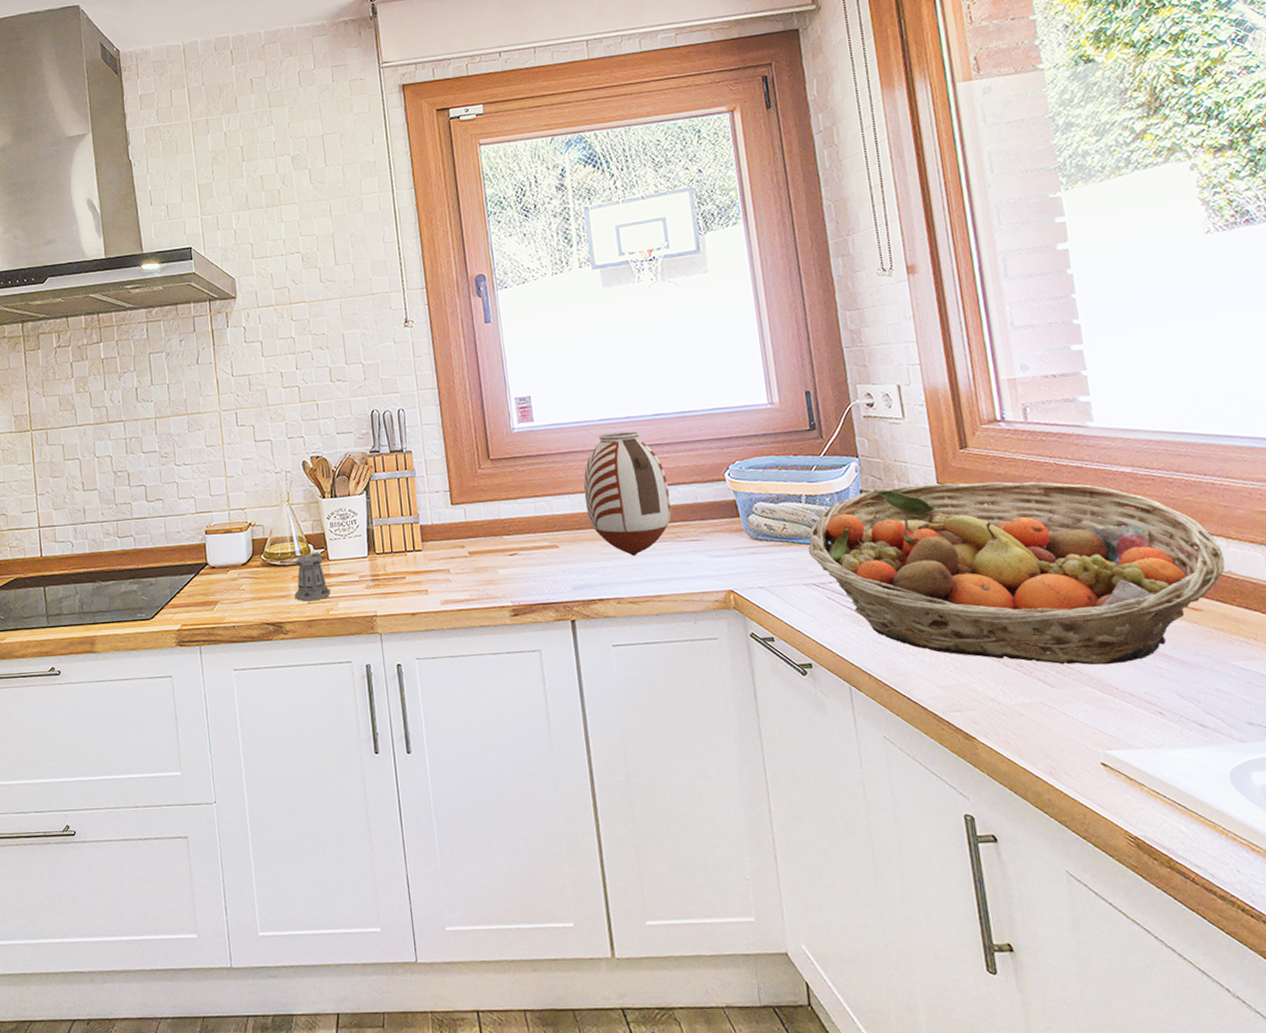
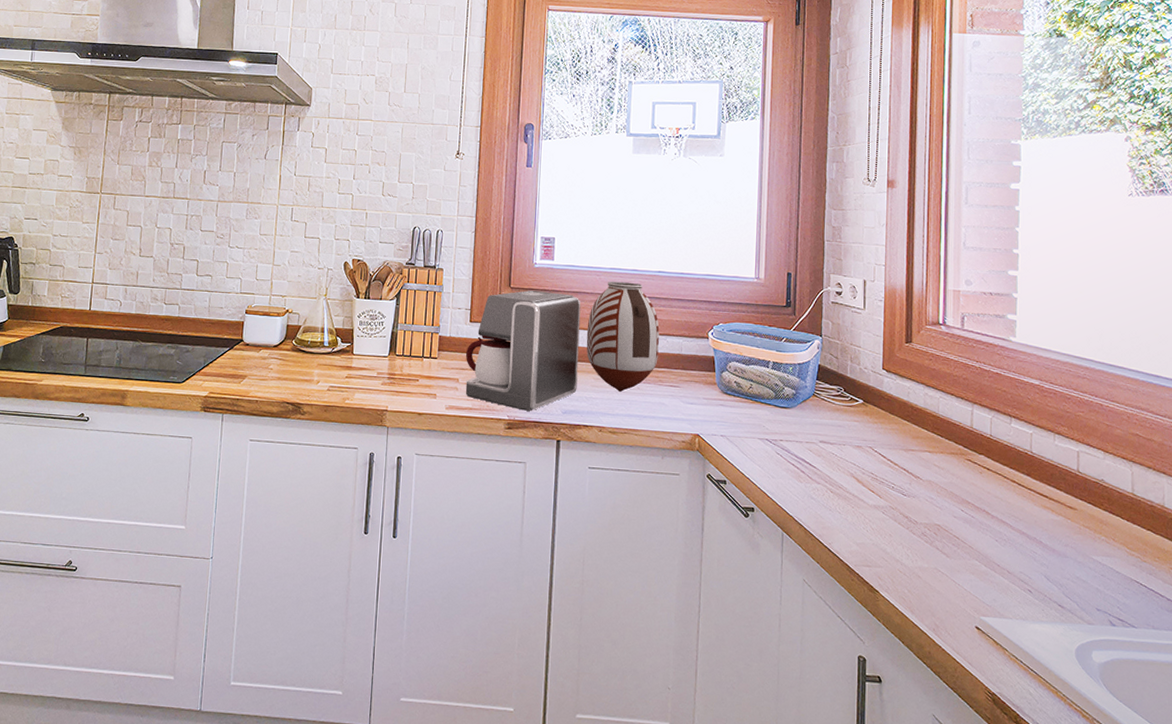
pepper shaker: present [279,552,331,601] -> none [308,345,350,389]
coffee maker: none [452,456,585,593] -> present [465,290,581,411]
fruit basket: present [808,481,1225,665] -> none [767,366,1100,545]

